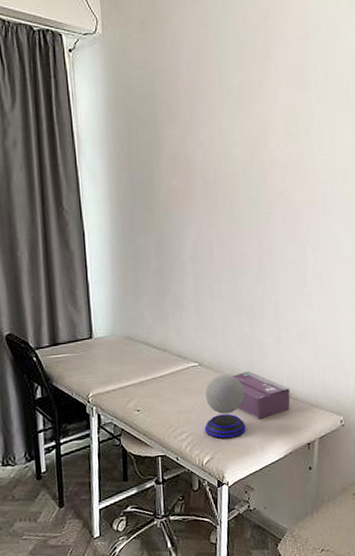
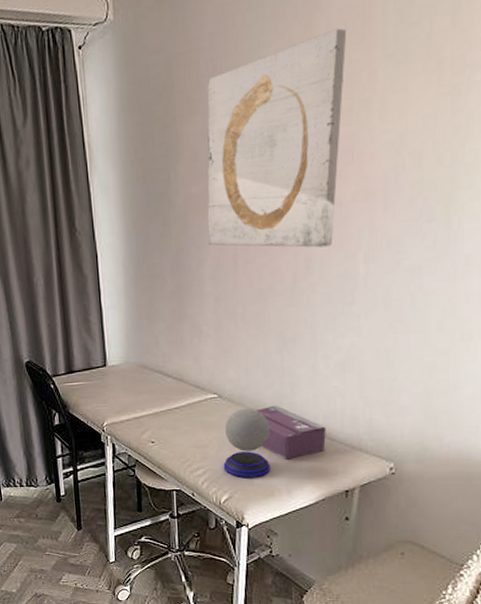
wall art: none [184,74,291,239] -> present [207,28,347,248]

